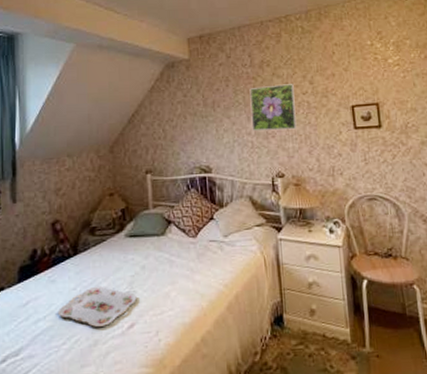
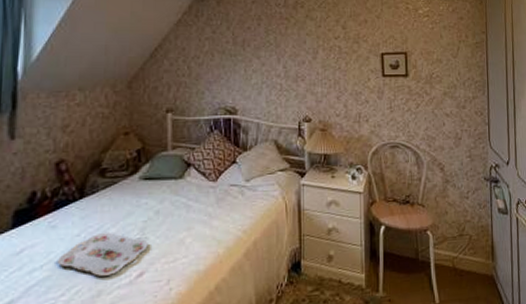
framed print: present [249,84,297,131] -> none [282,27,327,74]

